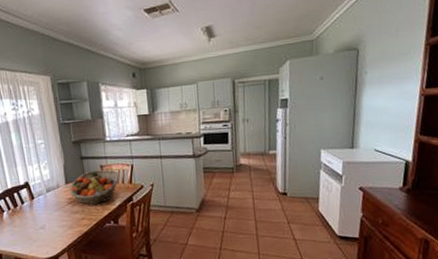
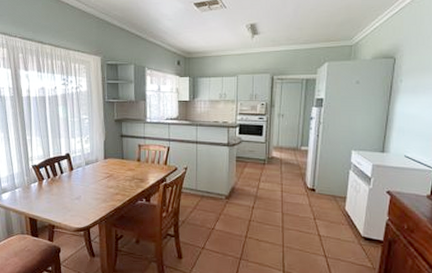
fruit basket: present [69,169,120,204] -> none [106,149,156,181]

